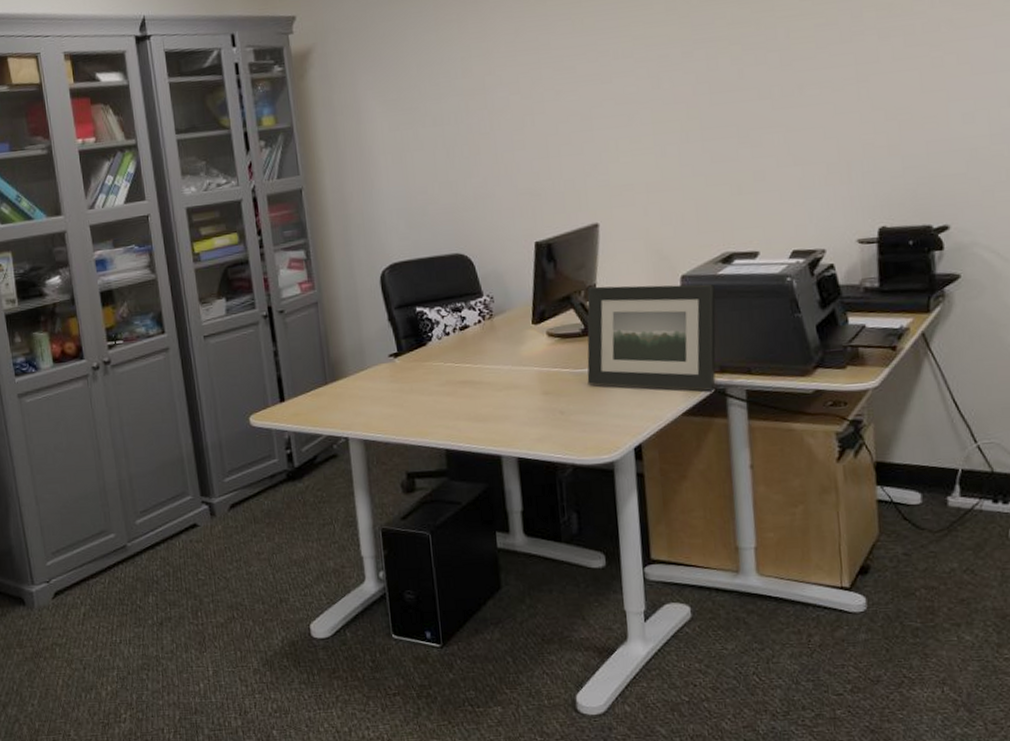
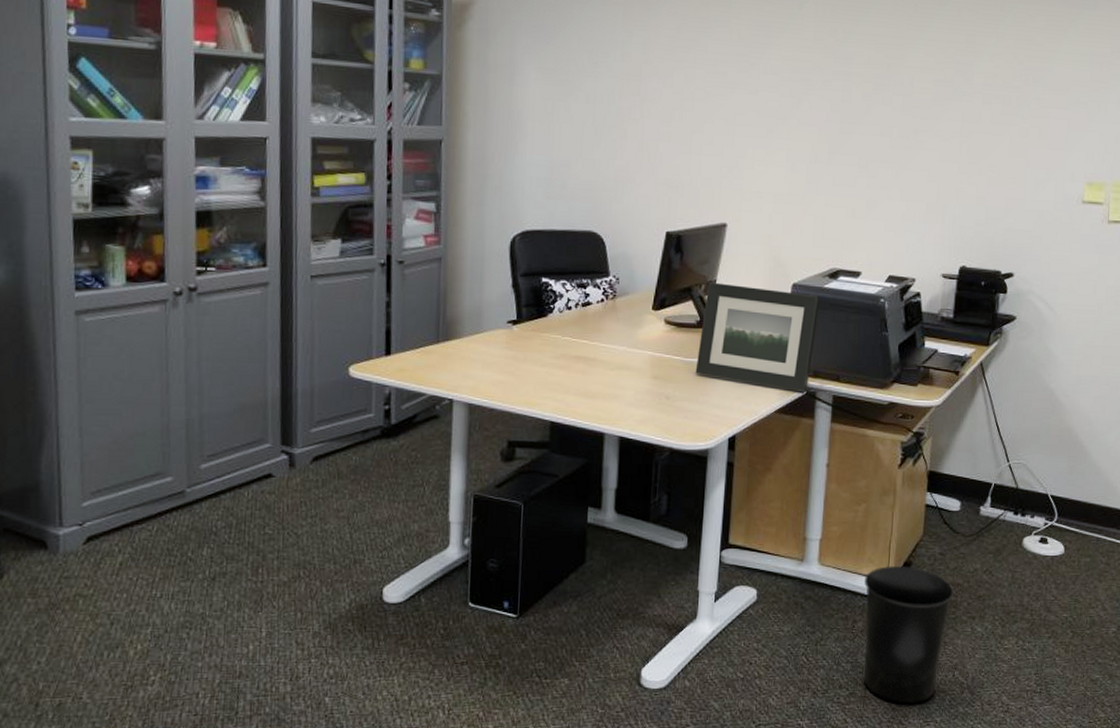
waste bin: none [815,571,928,726] -> present [863,566,954,705]

